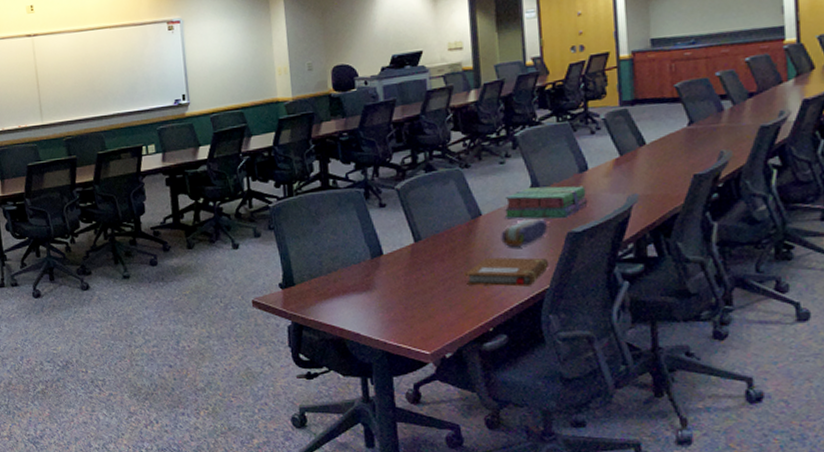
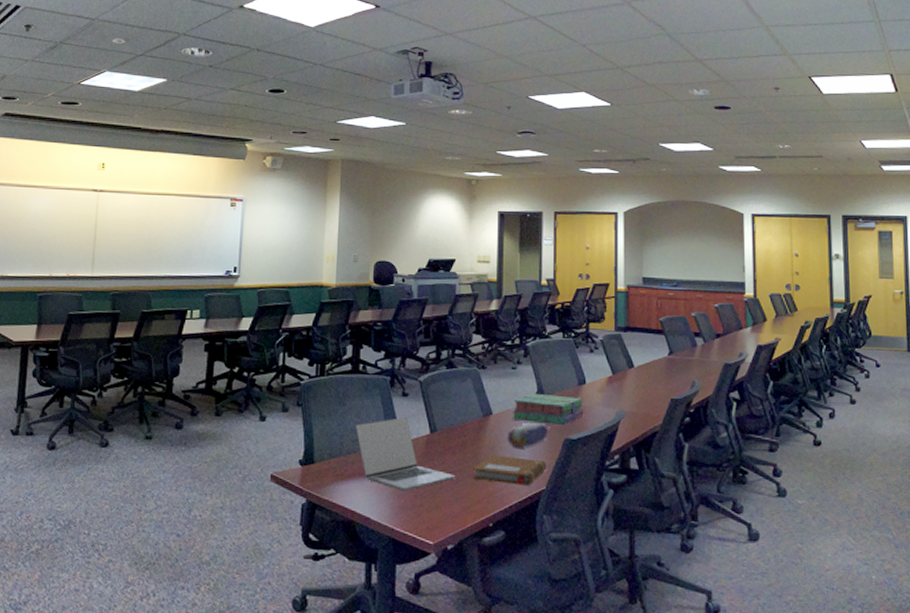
laptop: none [332,228,447,304] -> present [355,416,455,492]

